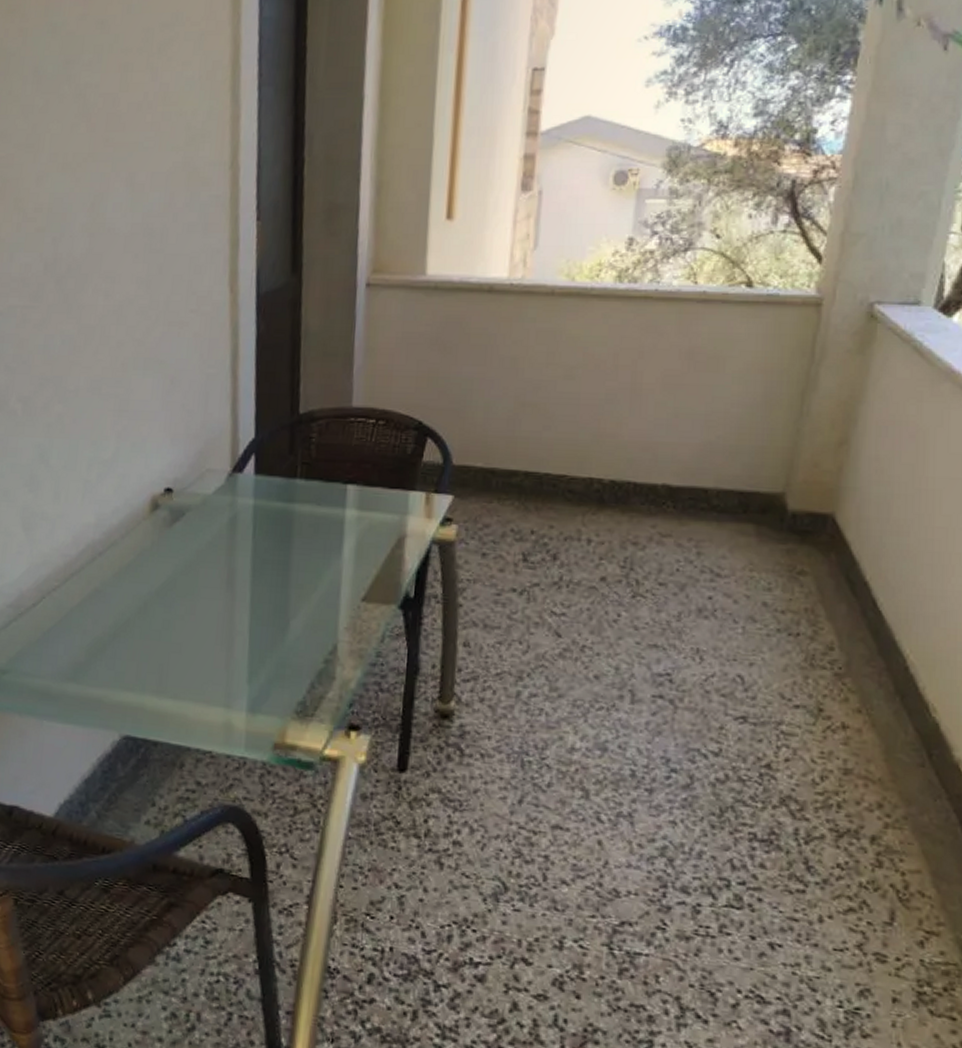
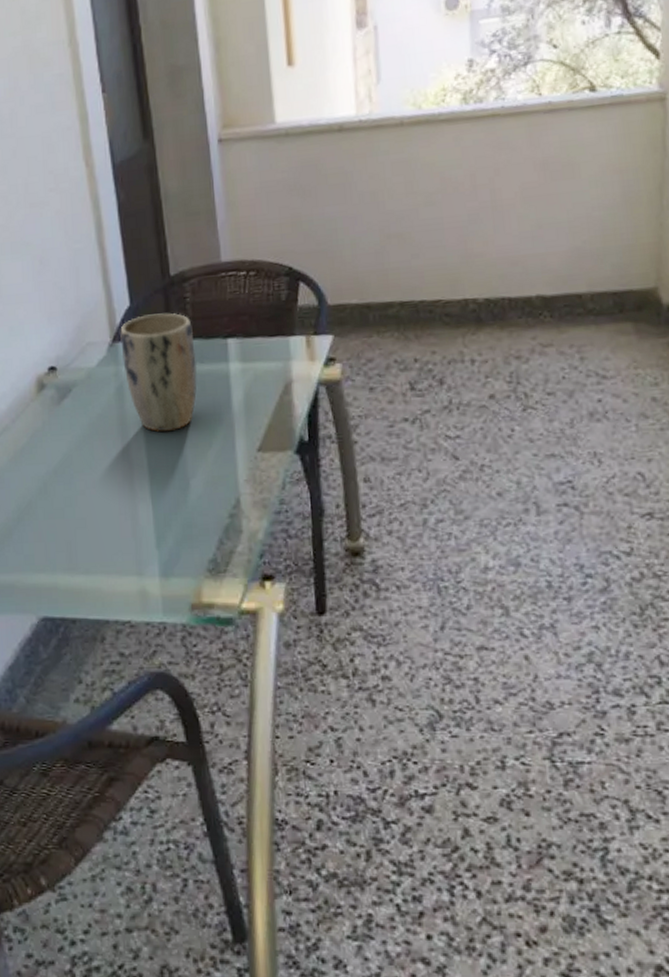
plant pot: none [240,449,314,568] -> present [120,313,198,432]

